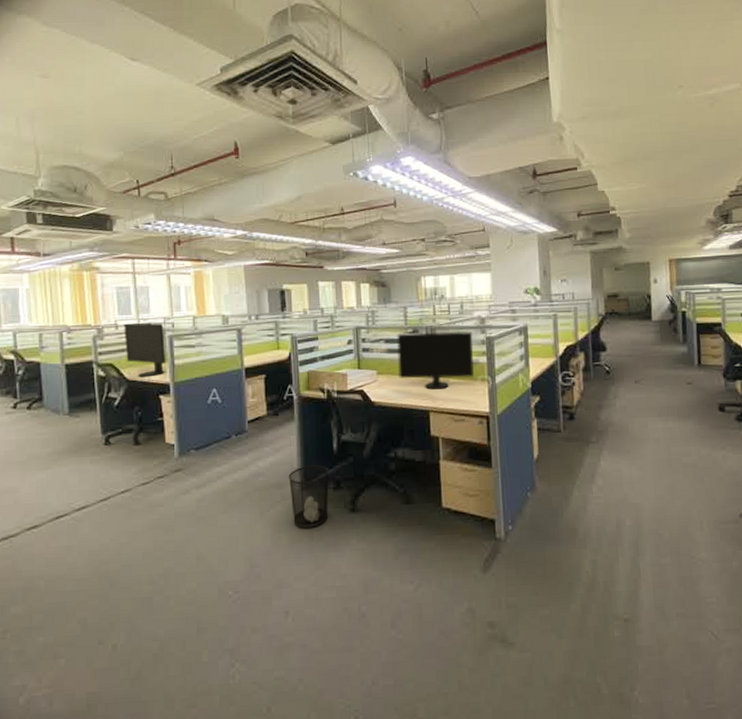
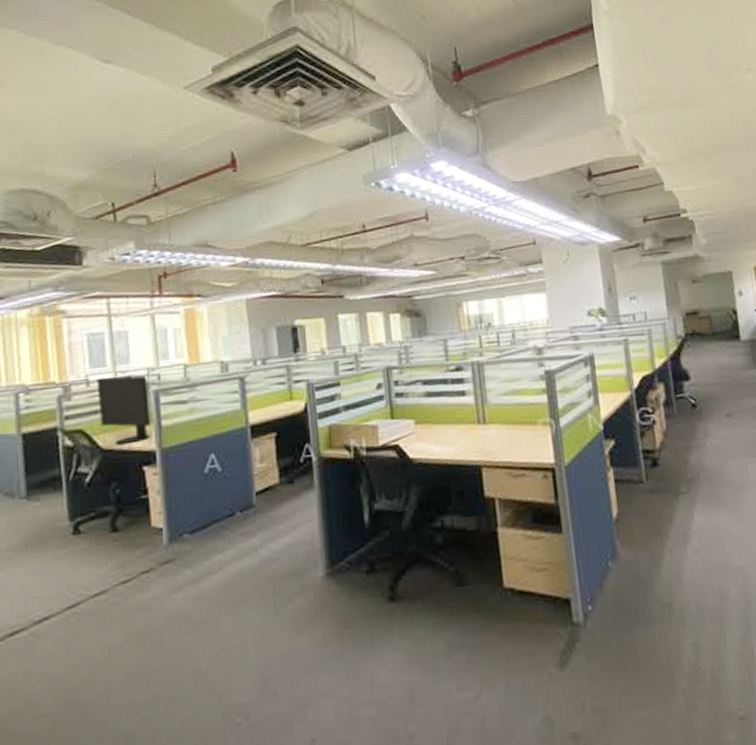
waste bin: present [288,465,330,529] -> none [308,543,362,628]
monitor: present [397,331,474,390] -> none [437,365,533,440]

